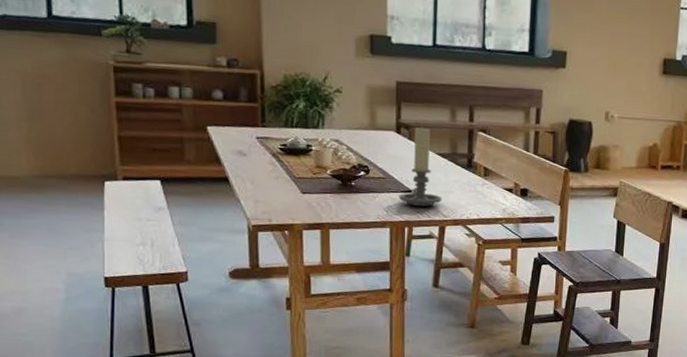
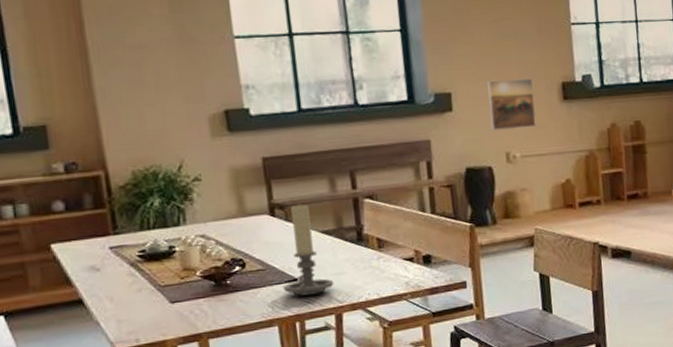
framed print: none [596,46,640,94] -> present [487,78,537,132]

